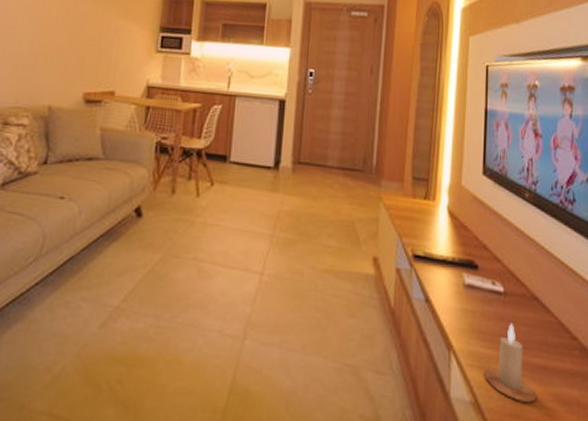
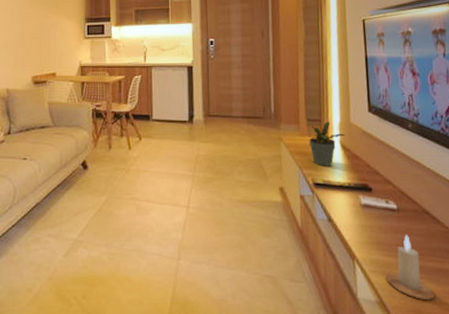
potted plant: none [412,182,455,236] -> present [308,121,345,166]

